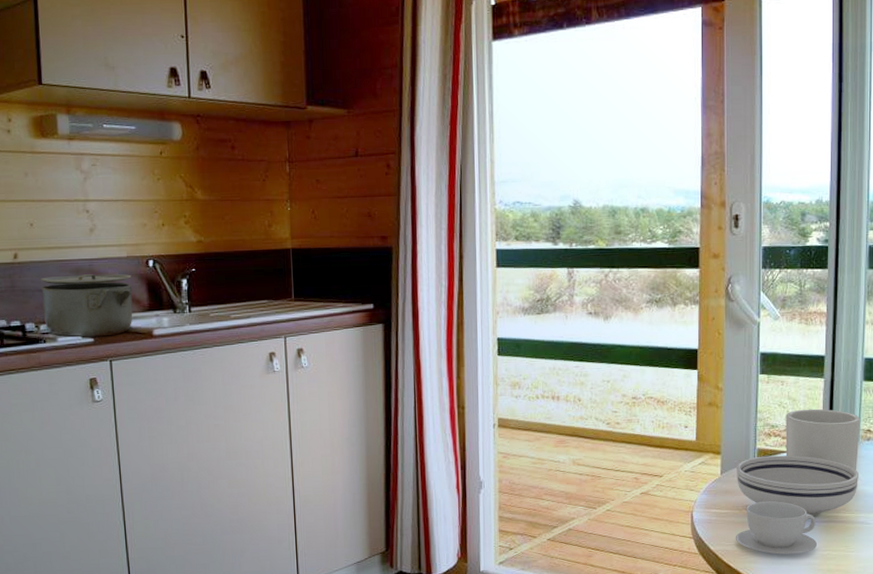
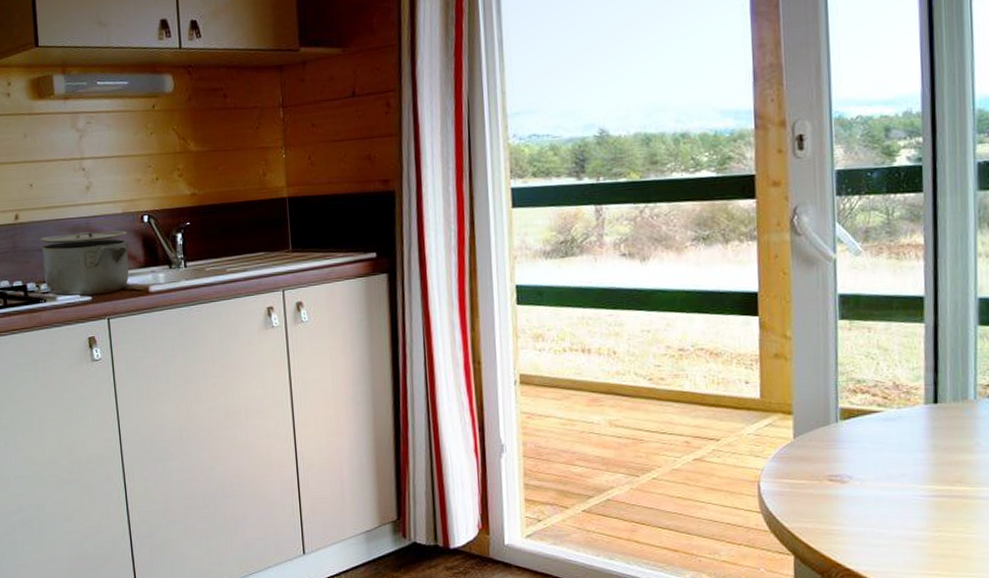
bowl: present [736,455,858,517] -> none [812,415,978,490]
teacup: present [736,501,818,555] -> none [816,470,926,535]
mug: present [785,408,860,471] -> none [875,359,977,434]

